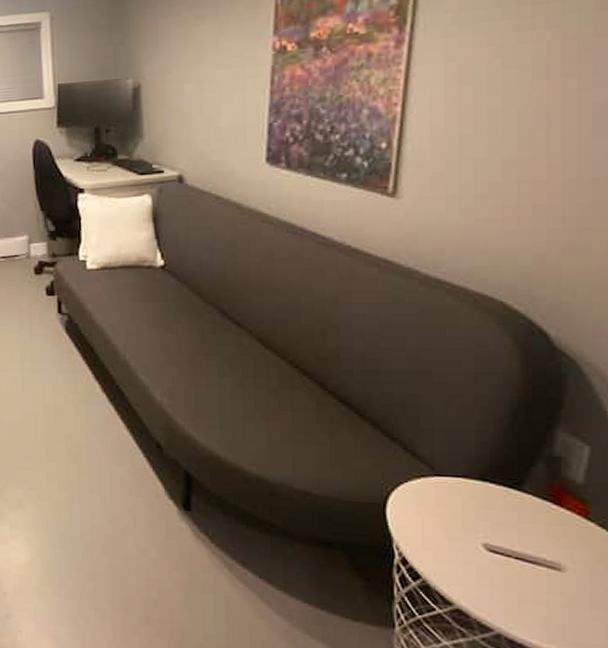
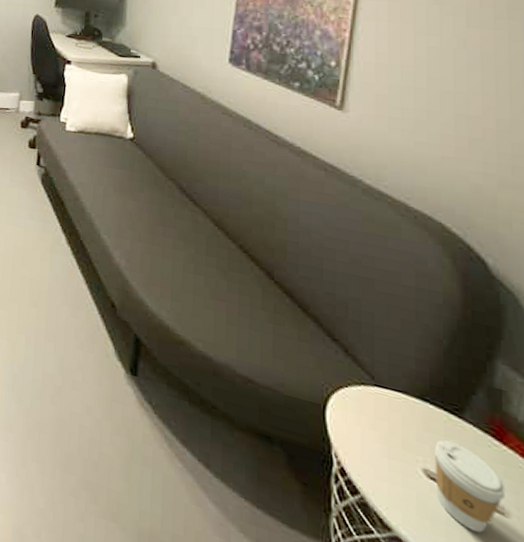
coffee cup: none [495,513,563,591] -> present [435,439,506,533]

